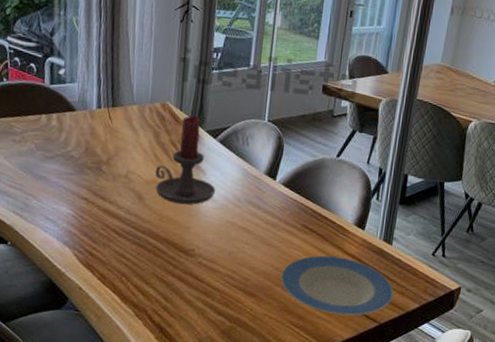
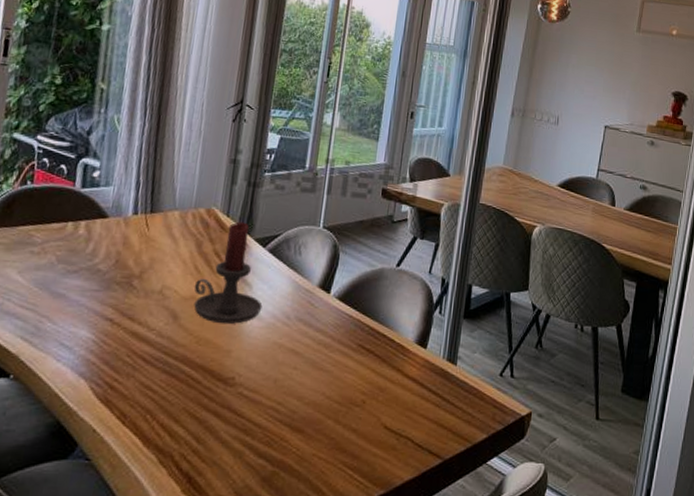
plate: present [280,255,394,316] -> none [332,380,460,452]

